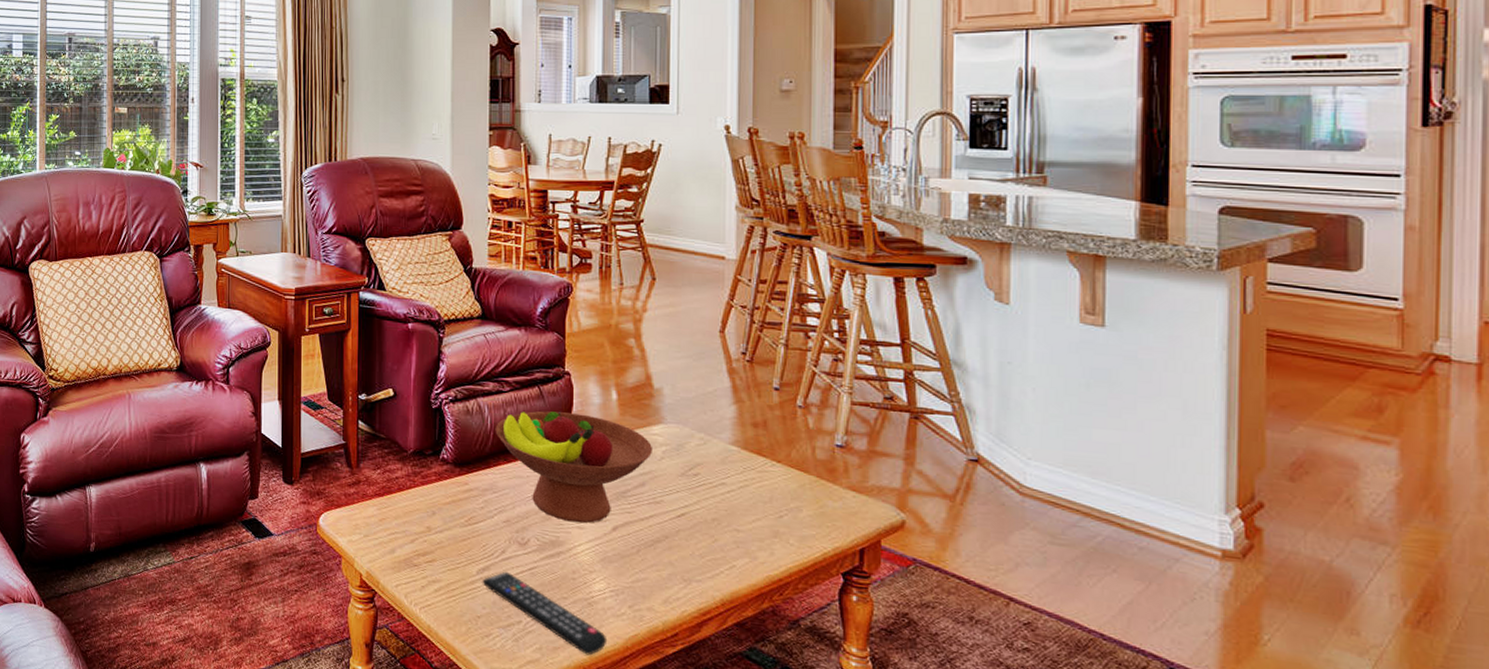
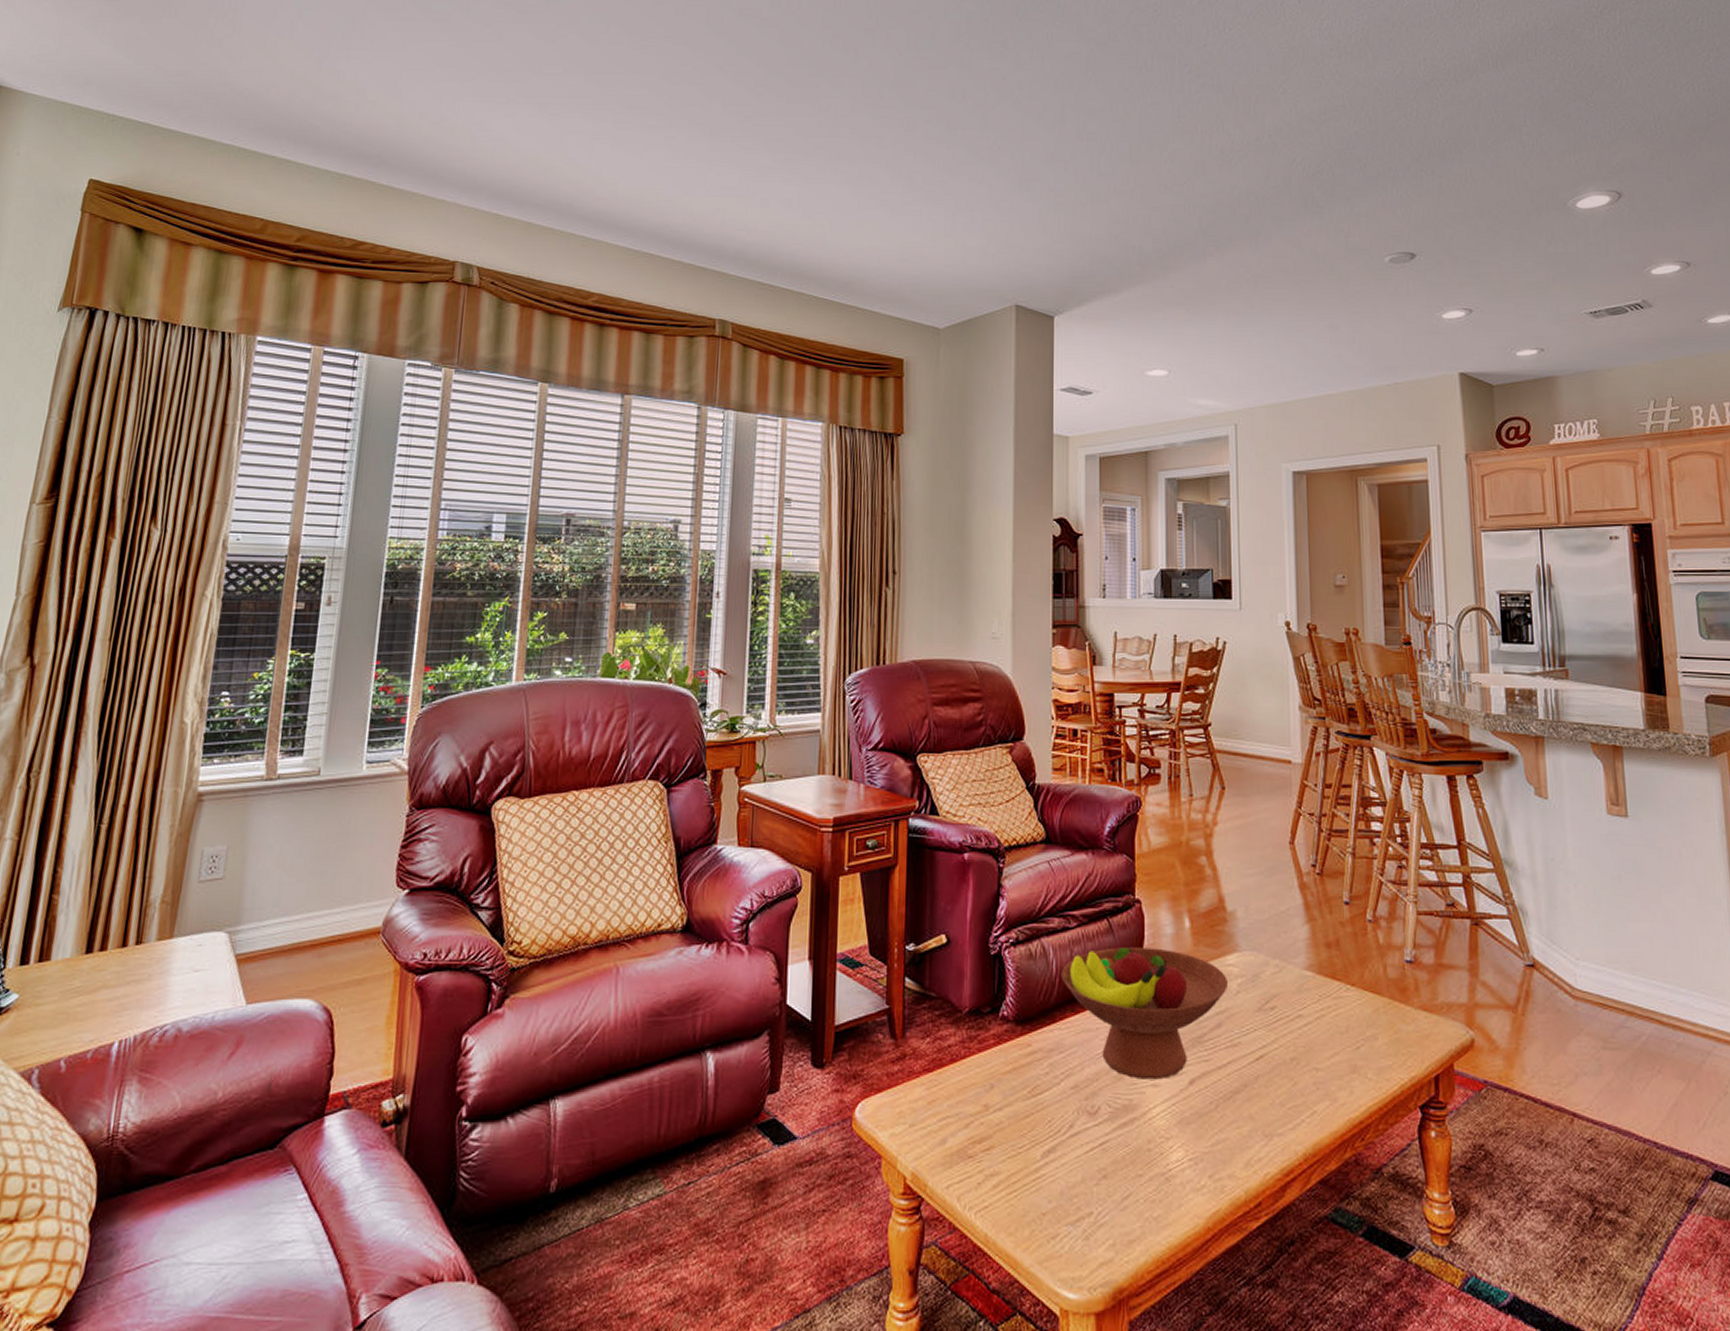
remote control: present [482,571,608,656] -> none [1047,1150,1187,1245]

